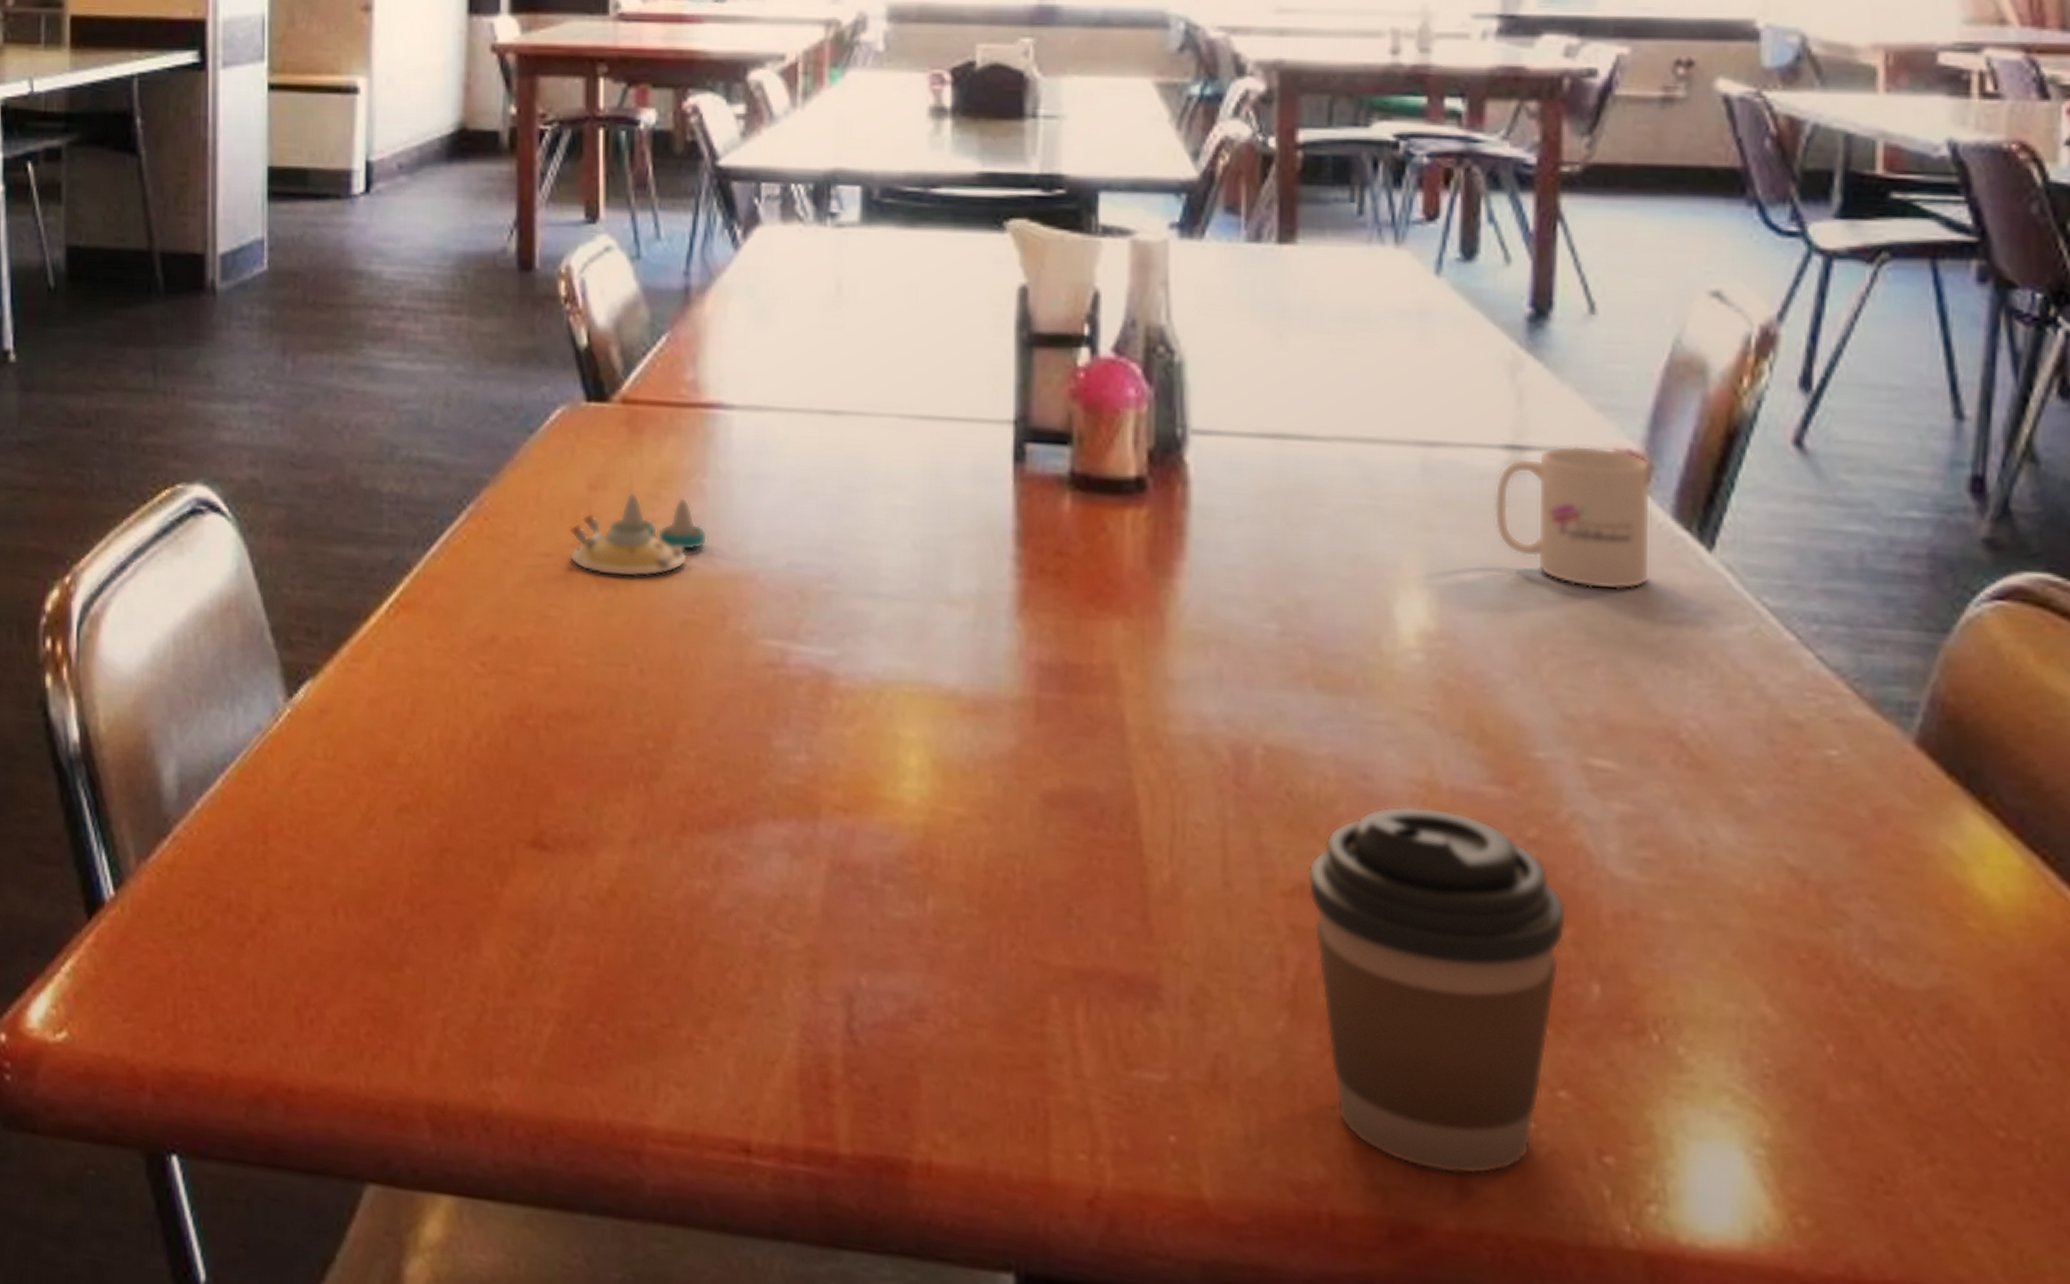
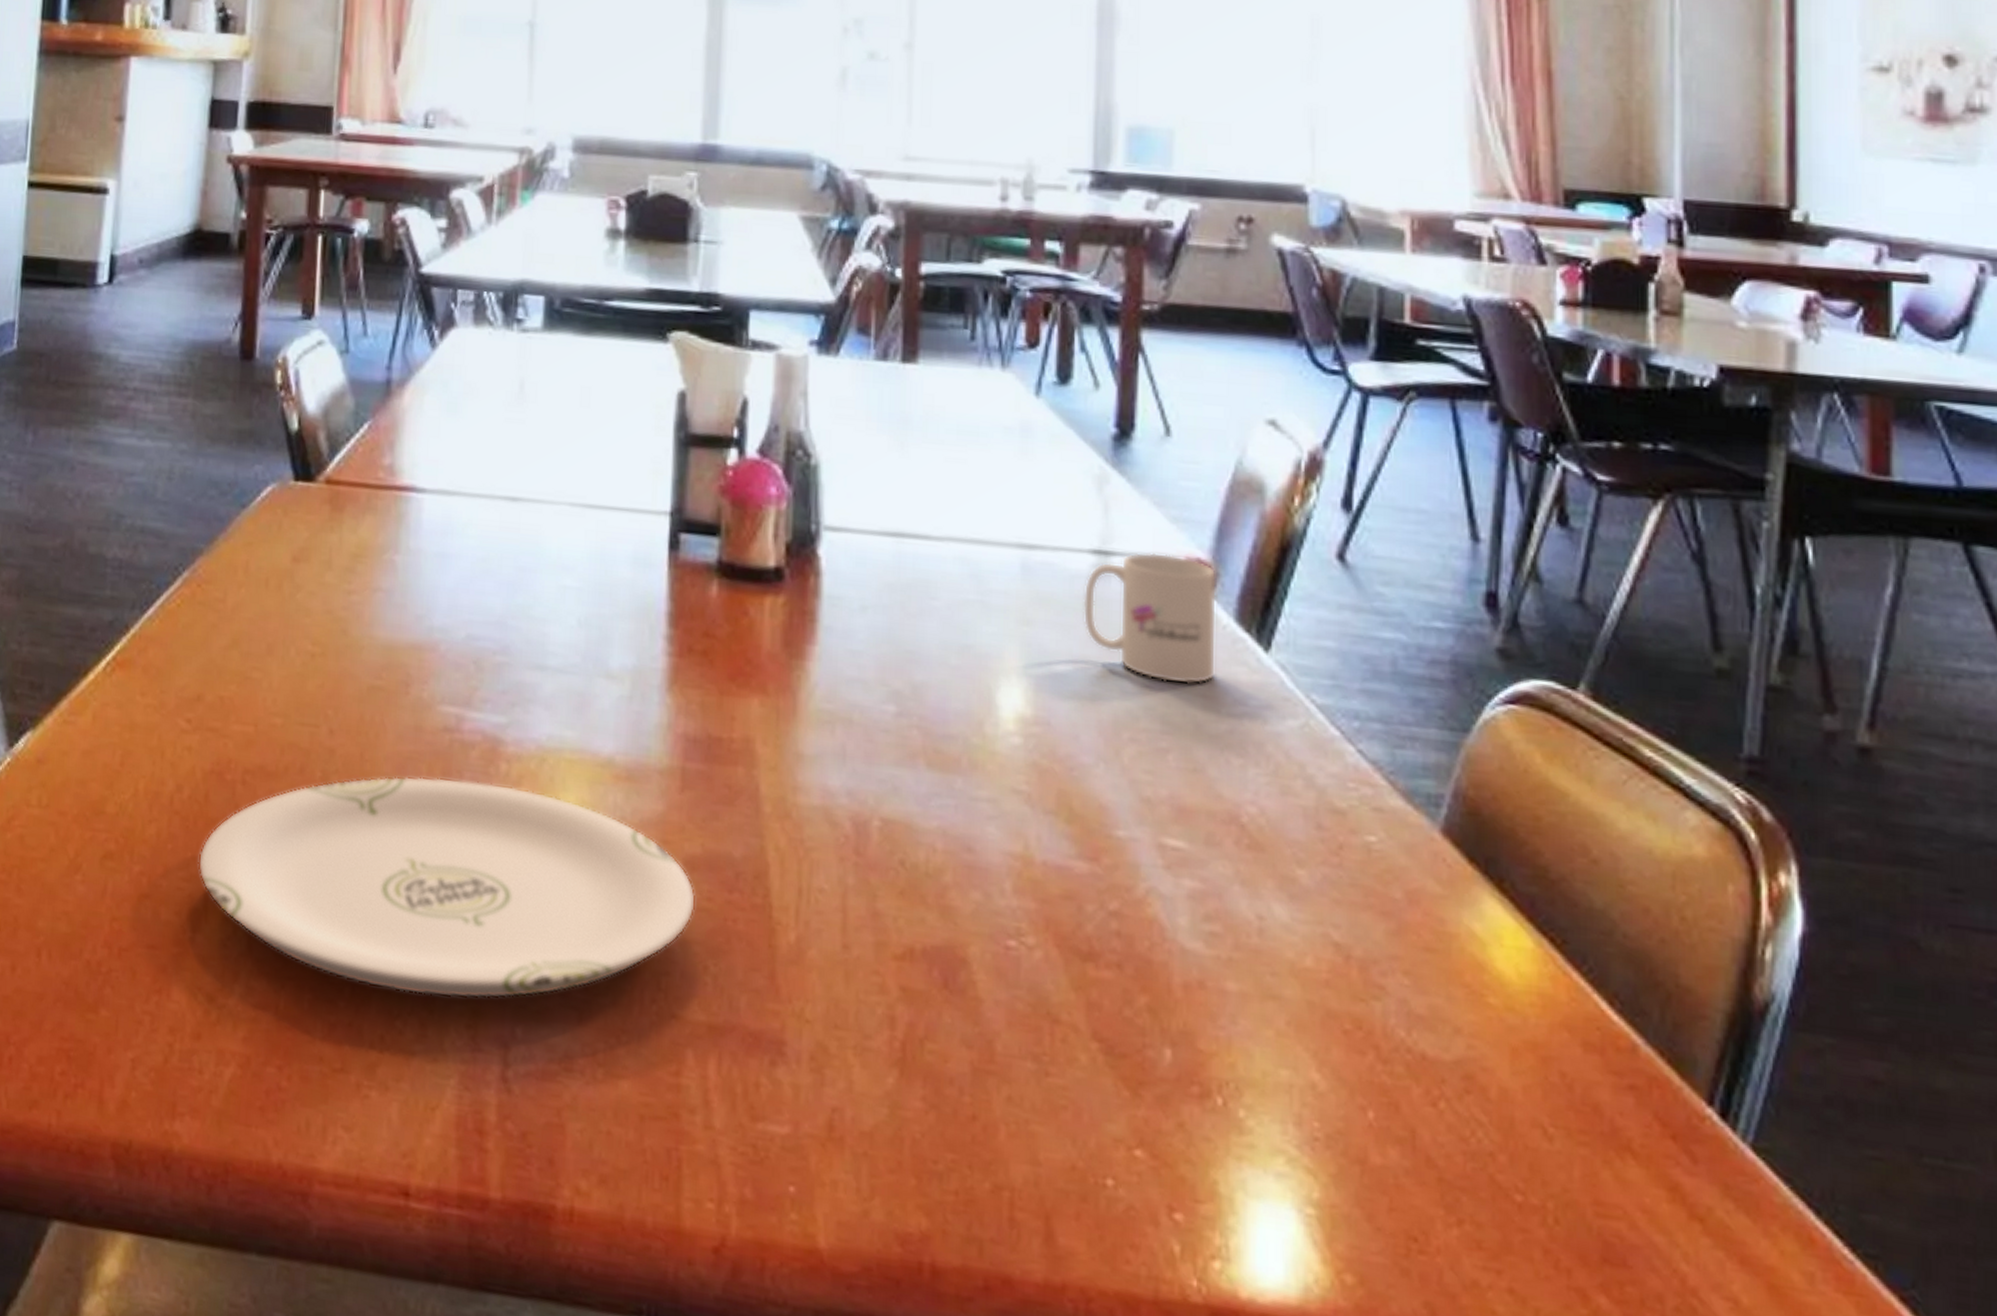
plate: none [502,715,1057,948] -> present [198,776,696,999]
salt and pepper shaker set: present [569,493,708,578] -> none [272,566,397,644]
coffee cup: present [1307,805,1568,1175] -> none [917,877,1144,1229]

